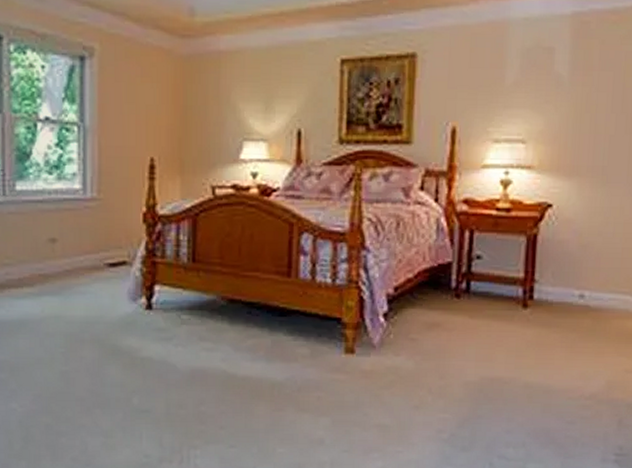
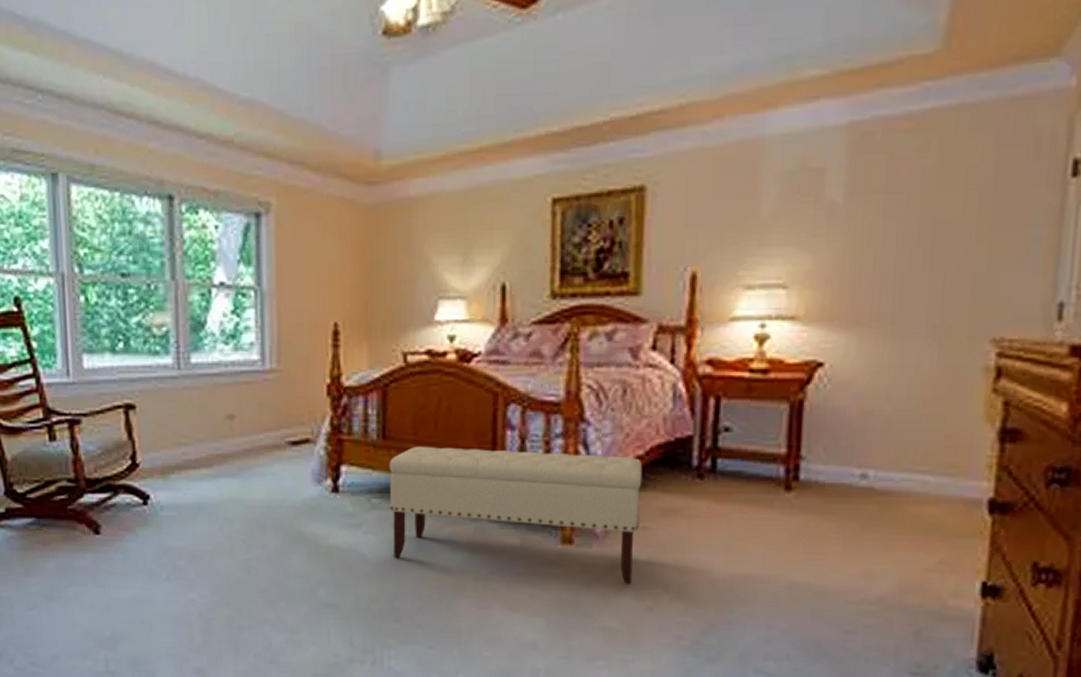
bench: none [197,268,412,387] -> present [389,445,643,584]

